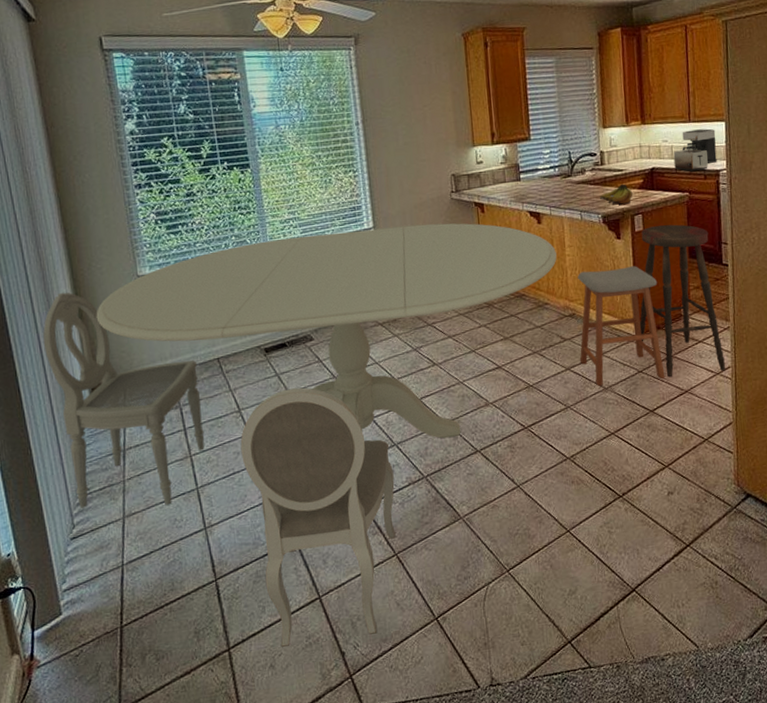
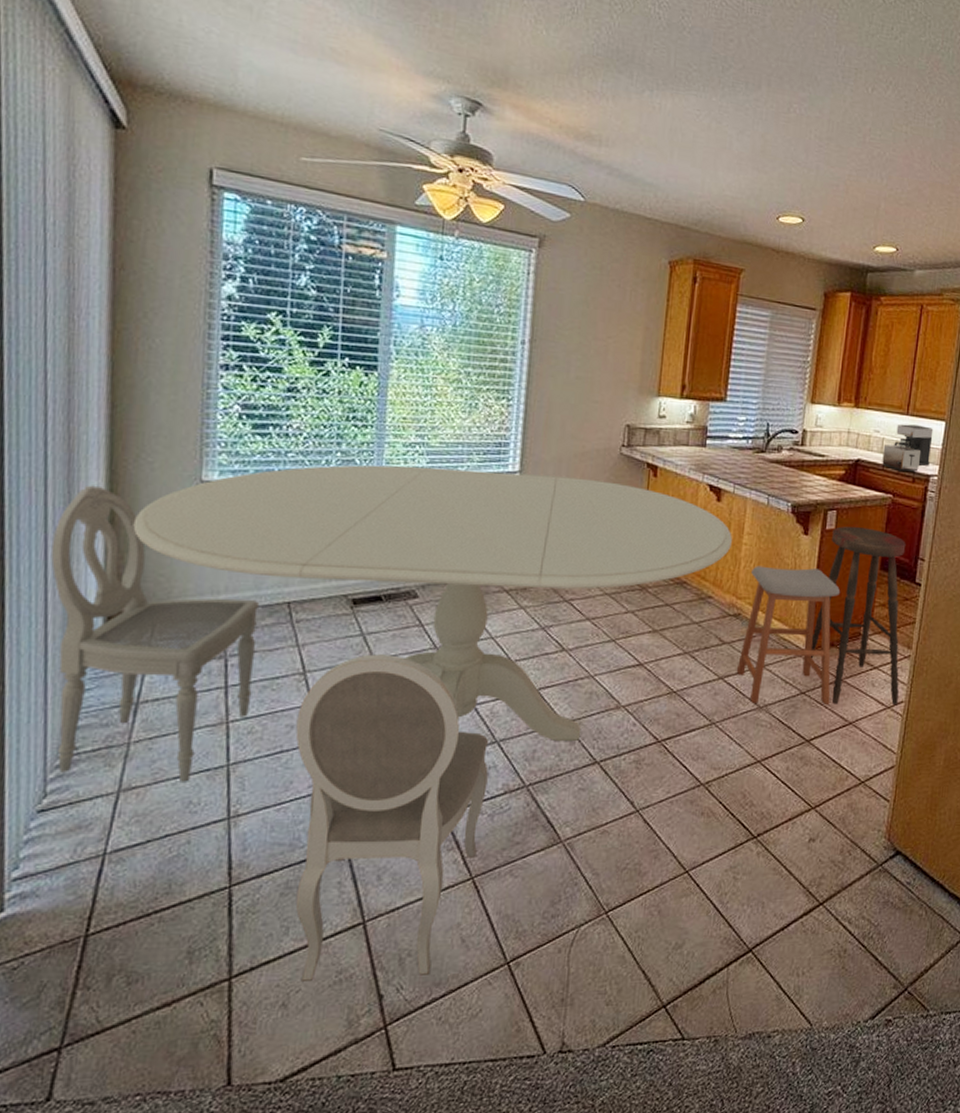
fruit: present [599,183,633,206] -> none [792,471,831,497]

